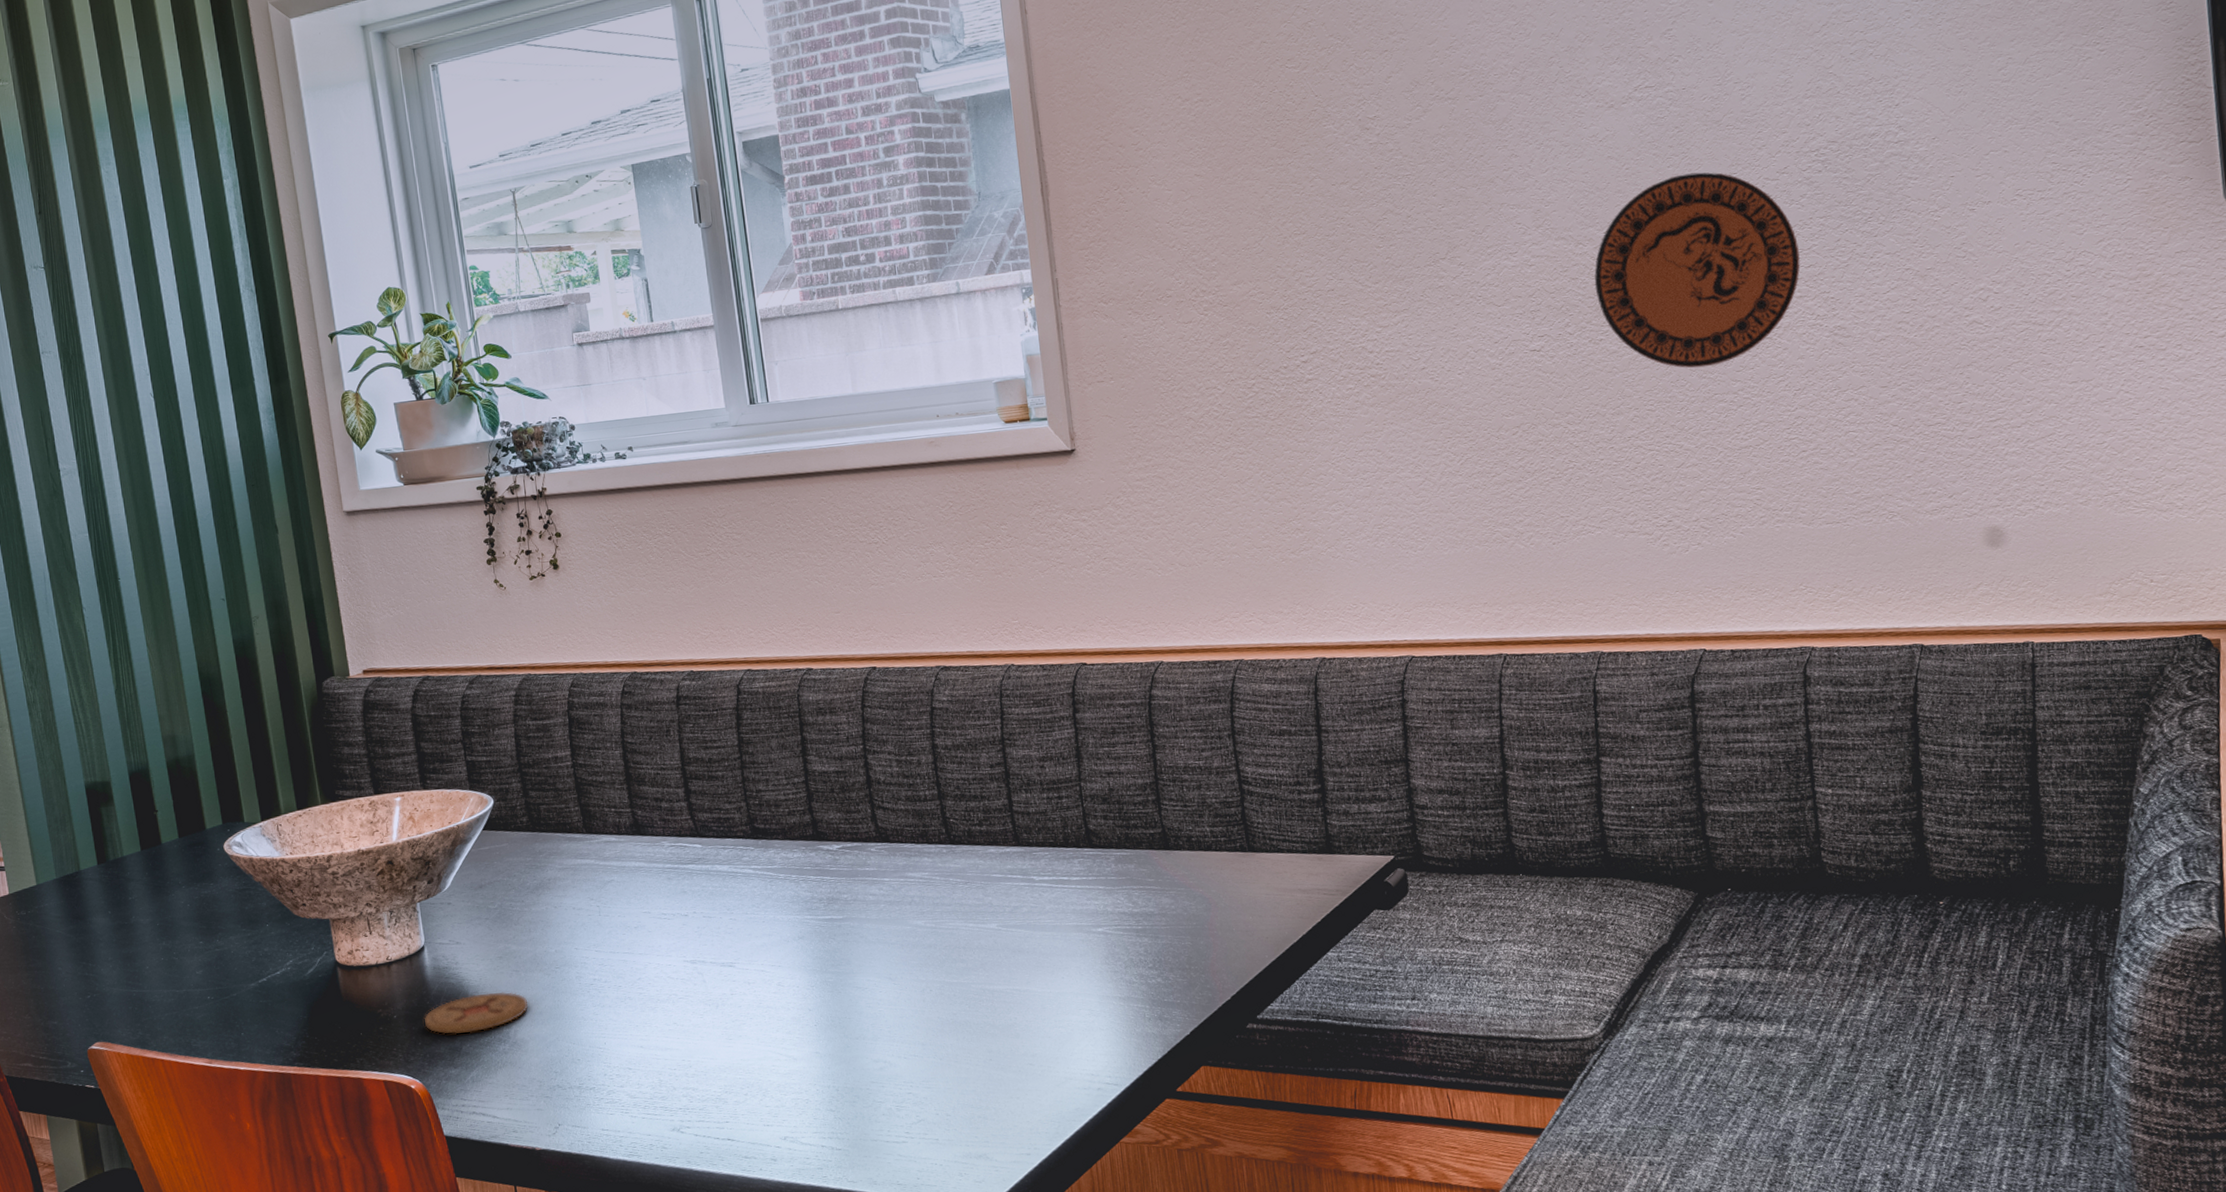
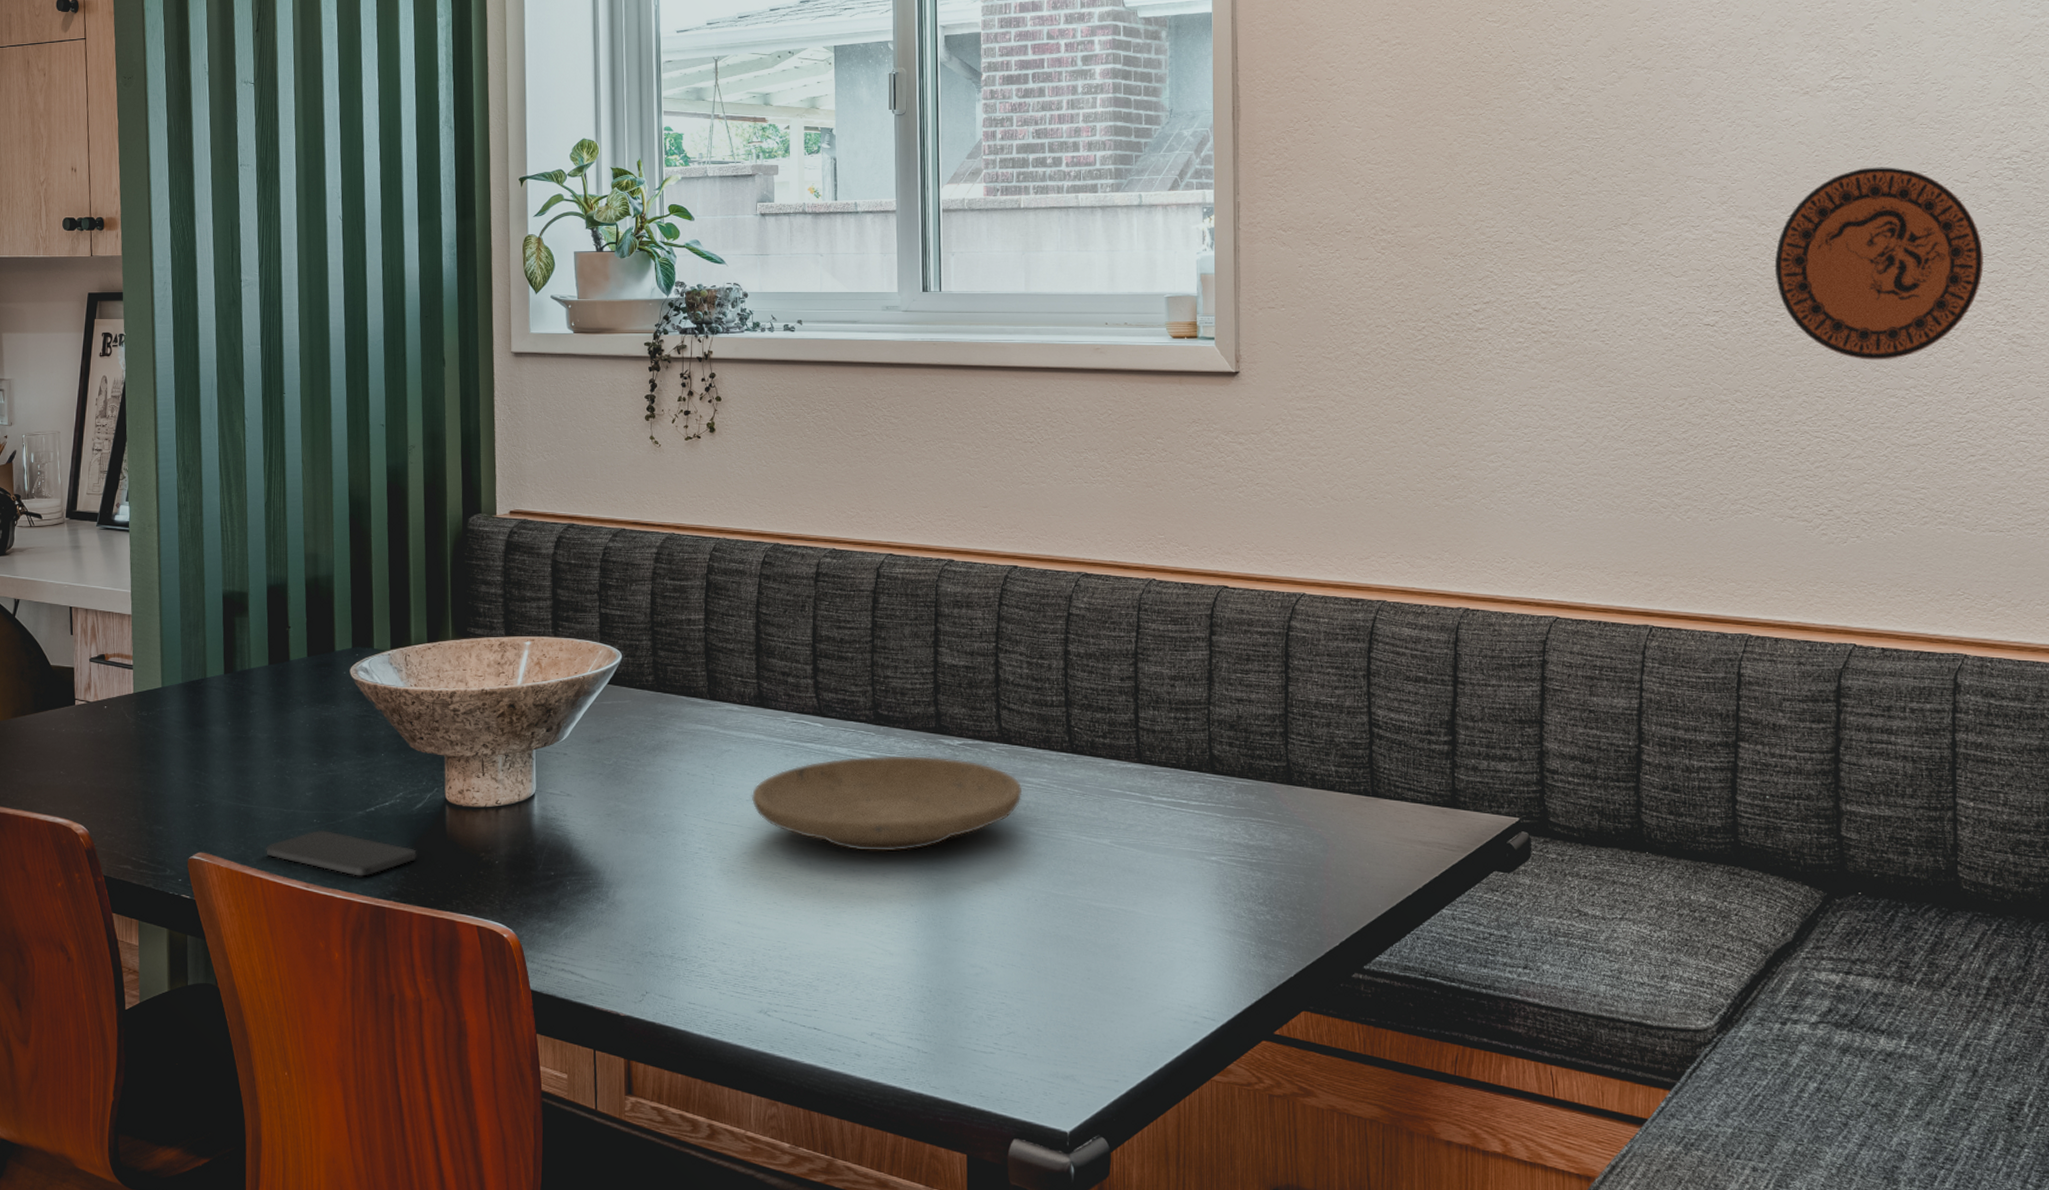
smartphone: none [164,1005,315,1047] -> present [266,829,417,877]
coaster: present [424,991,529,1035] -> none [525,849,631,888]
plate: none [638,863,906,964] -> present [751,755,1023,852]

